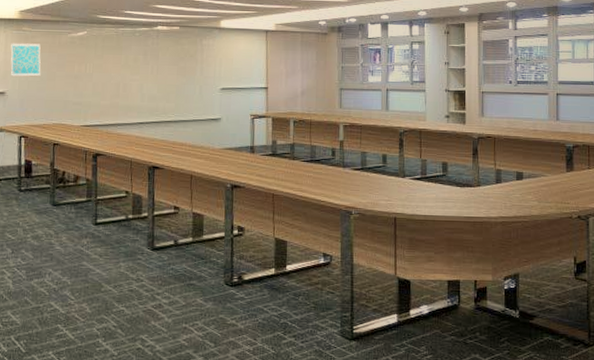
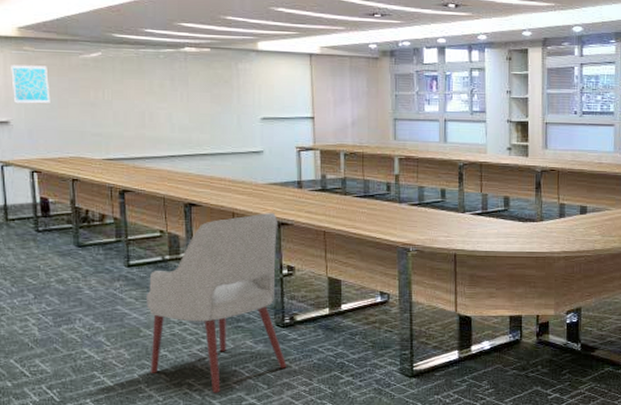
chair: none [107,176,233,350] -> present [146,213,287,393]

